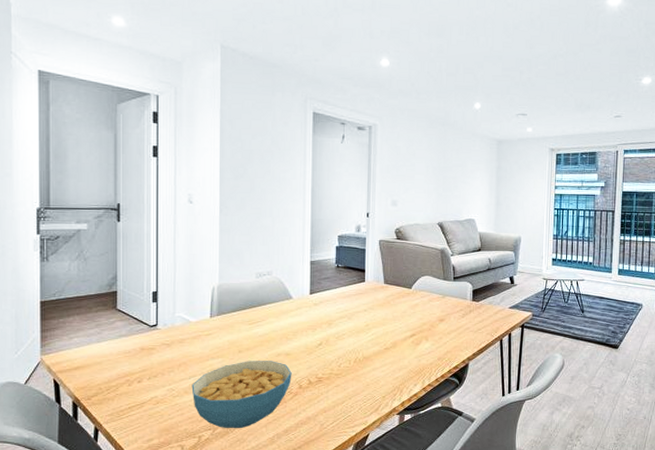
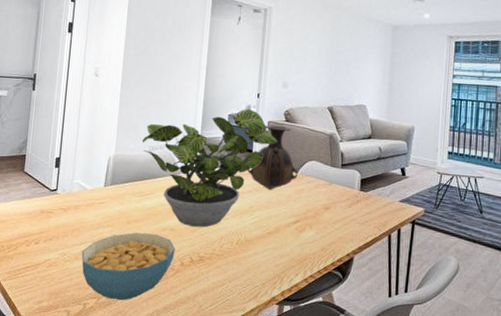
potted plant: none [248,229,389,349] -> present [142,109,277,228]
vase: none [360,244,412,307] -> present [247,125,298,190]

